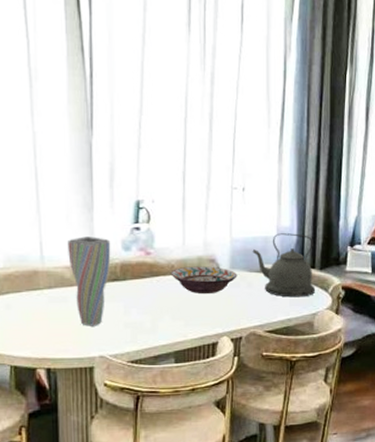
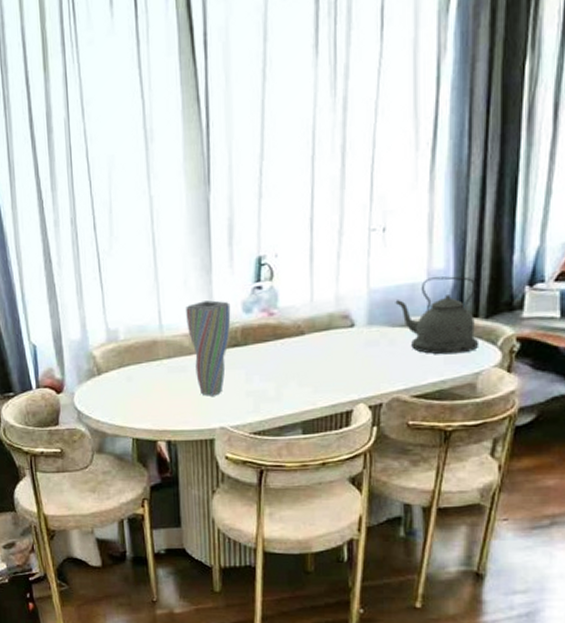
decorative bowl: present [170,266,237,295] -> none [297,323,377,356]

